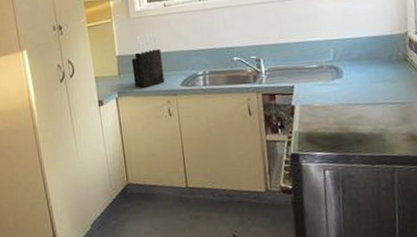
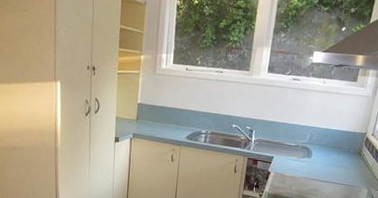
knife block: present [131,32,165,89] -> none [148,90,176,135]

